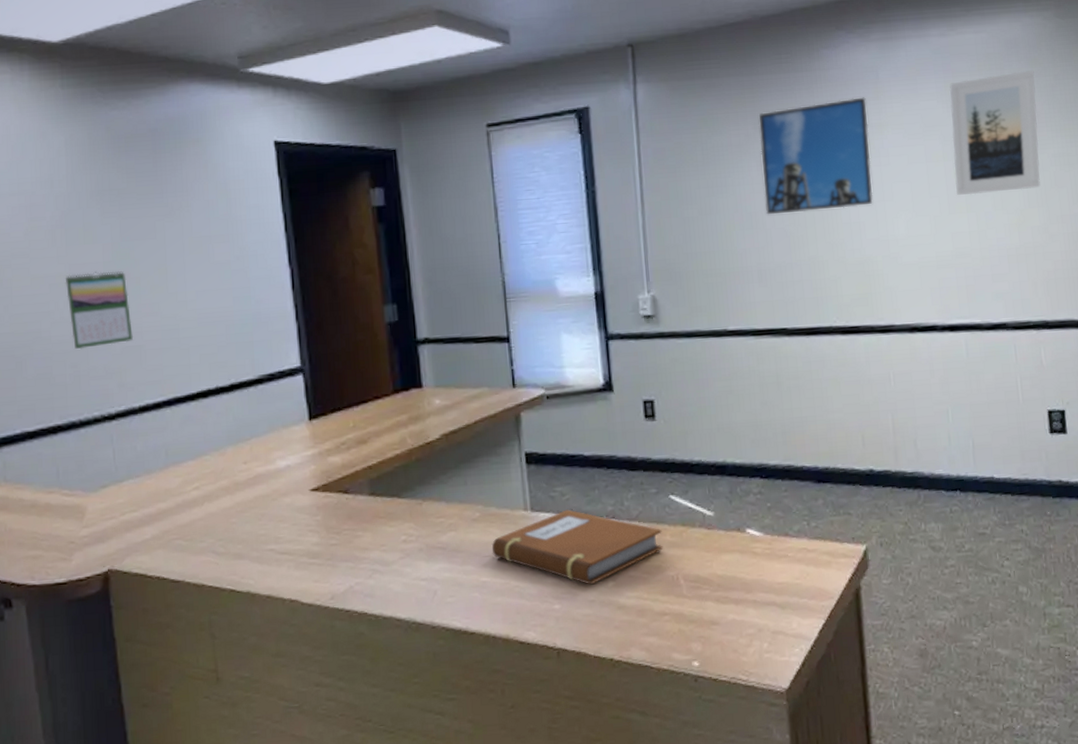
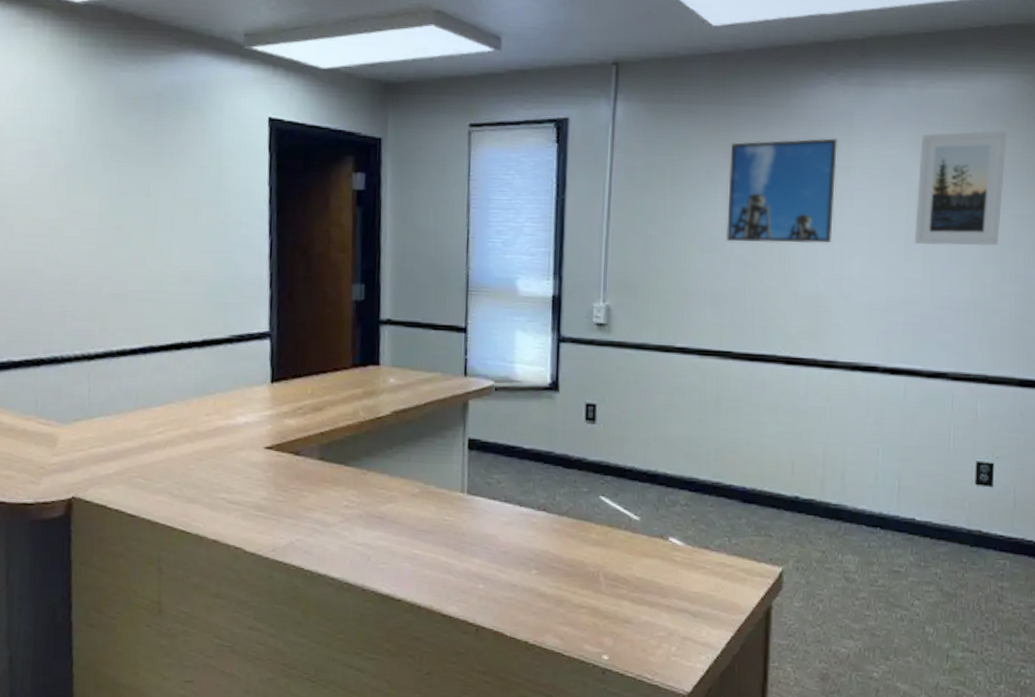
calendar: present [65,270,133,350] -> none [62,220,119,291]
notebook: present [491,509,663,585] -> none [426,497,589,570]

